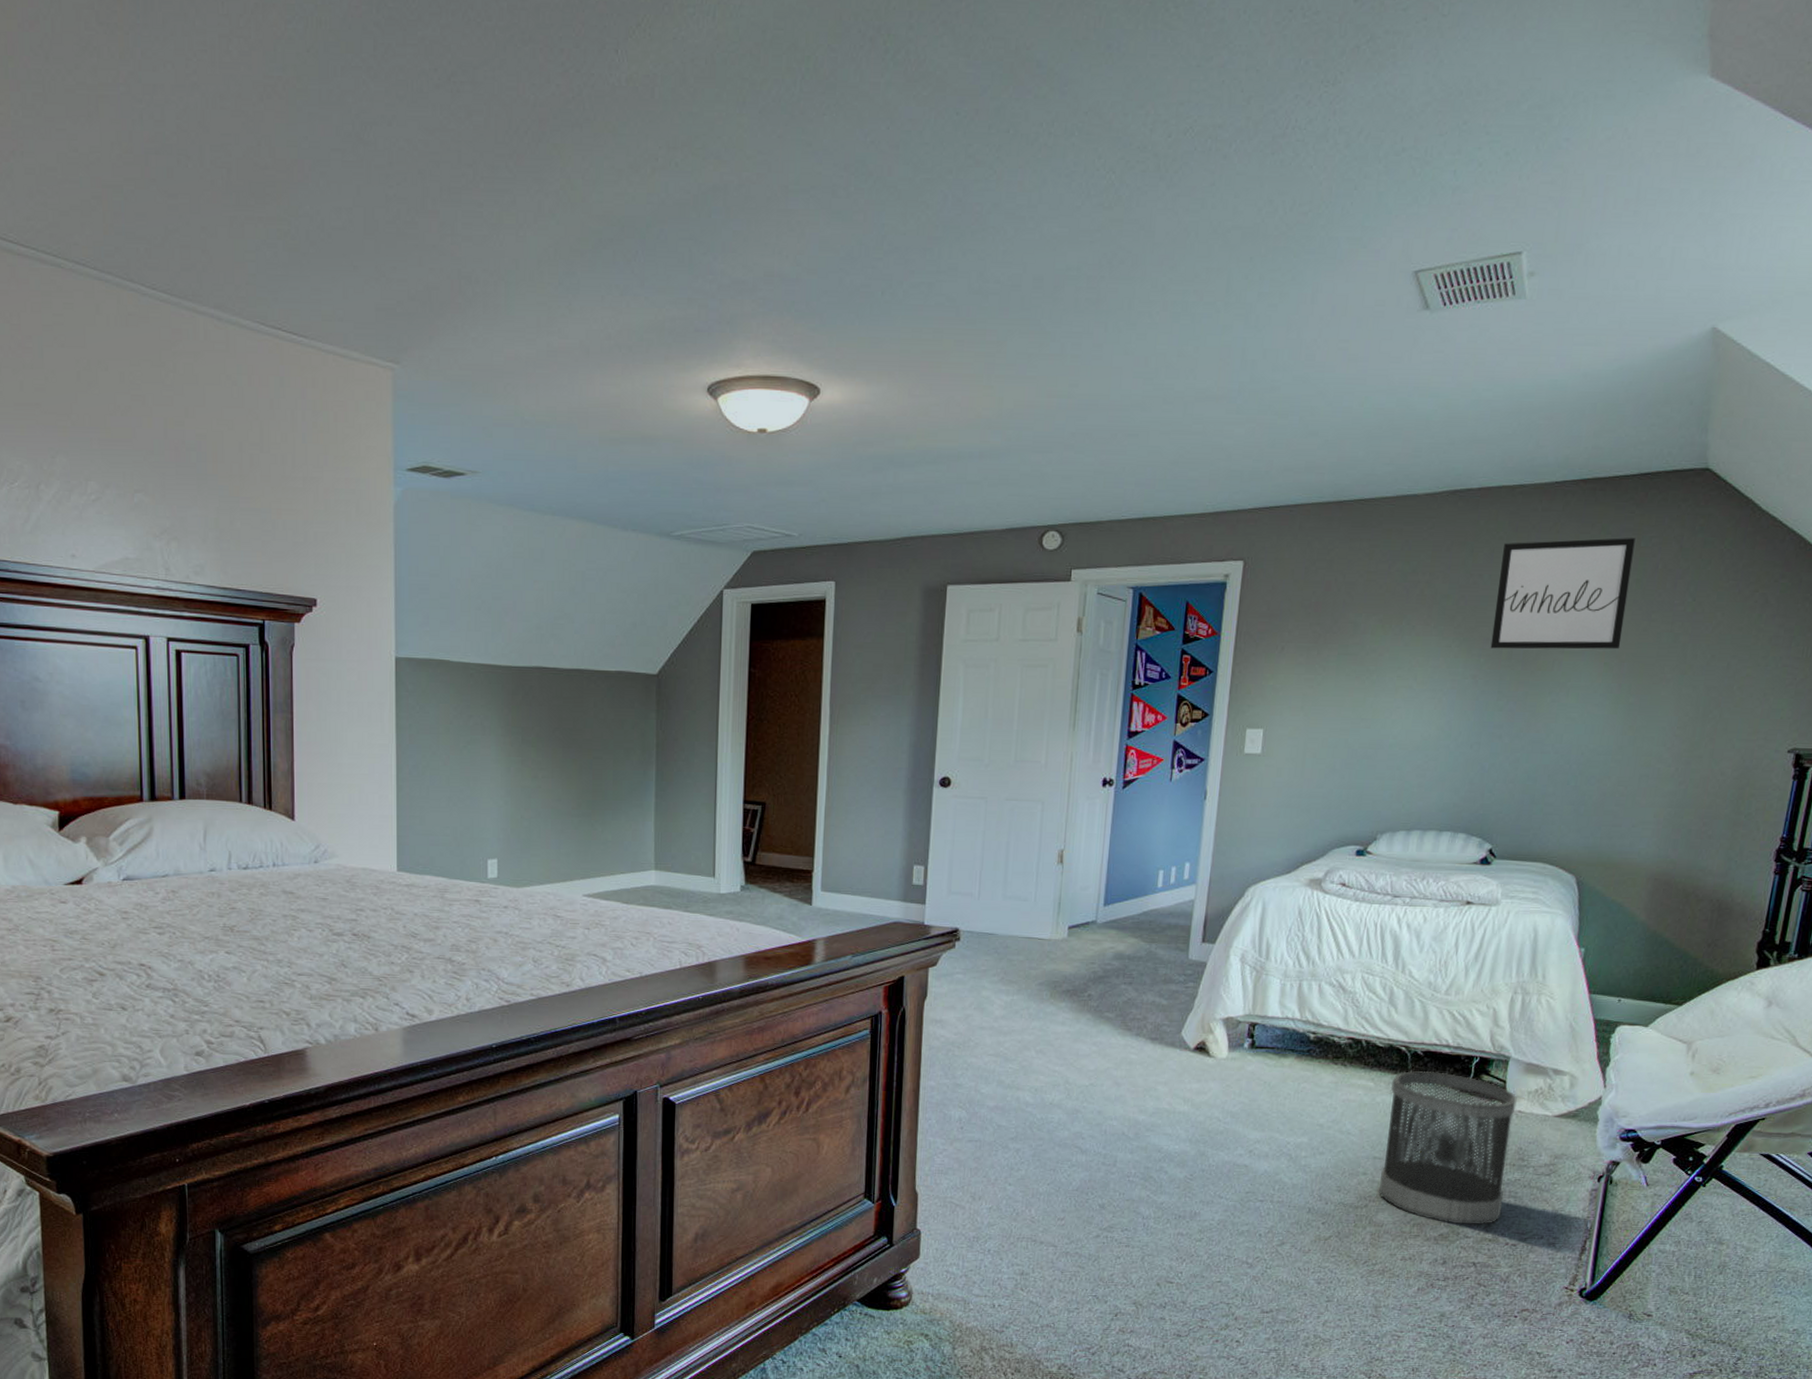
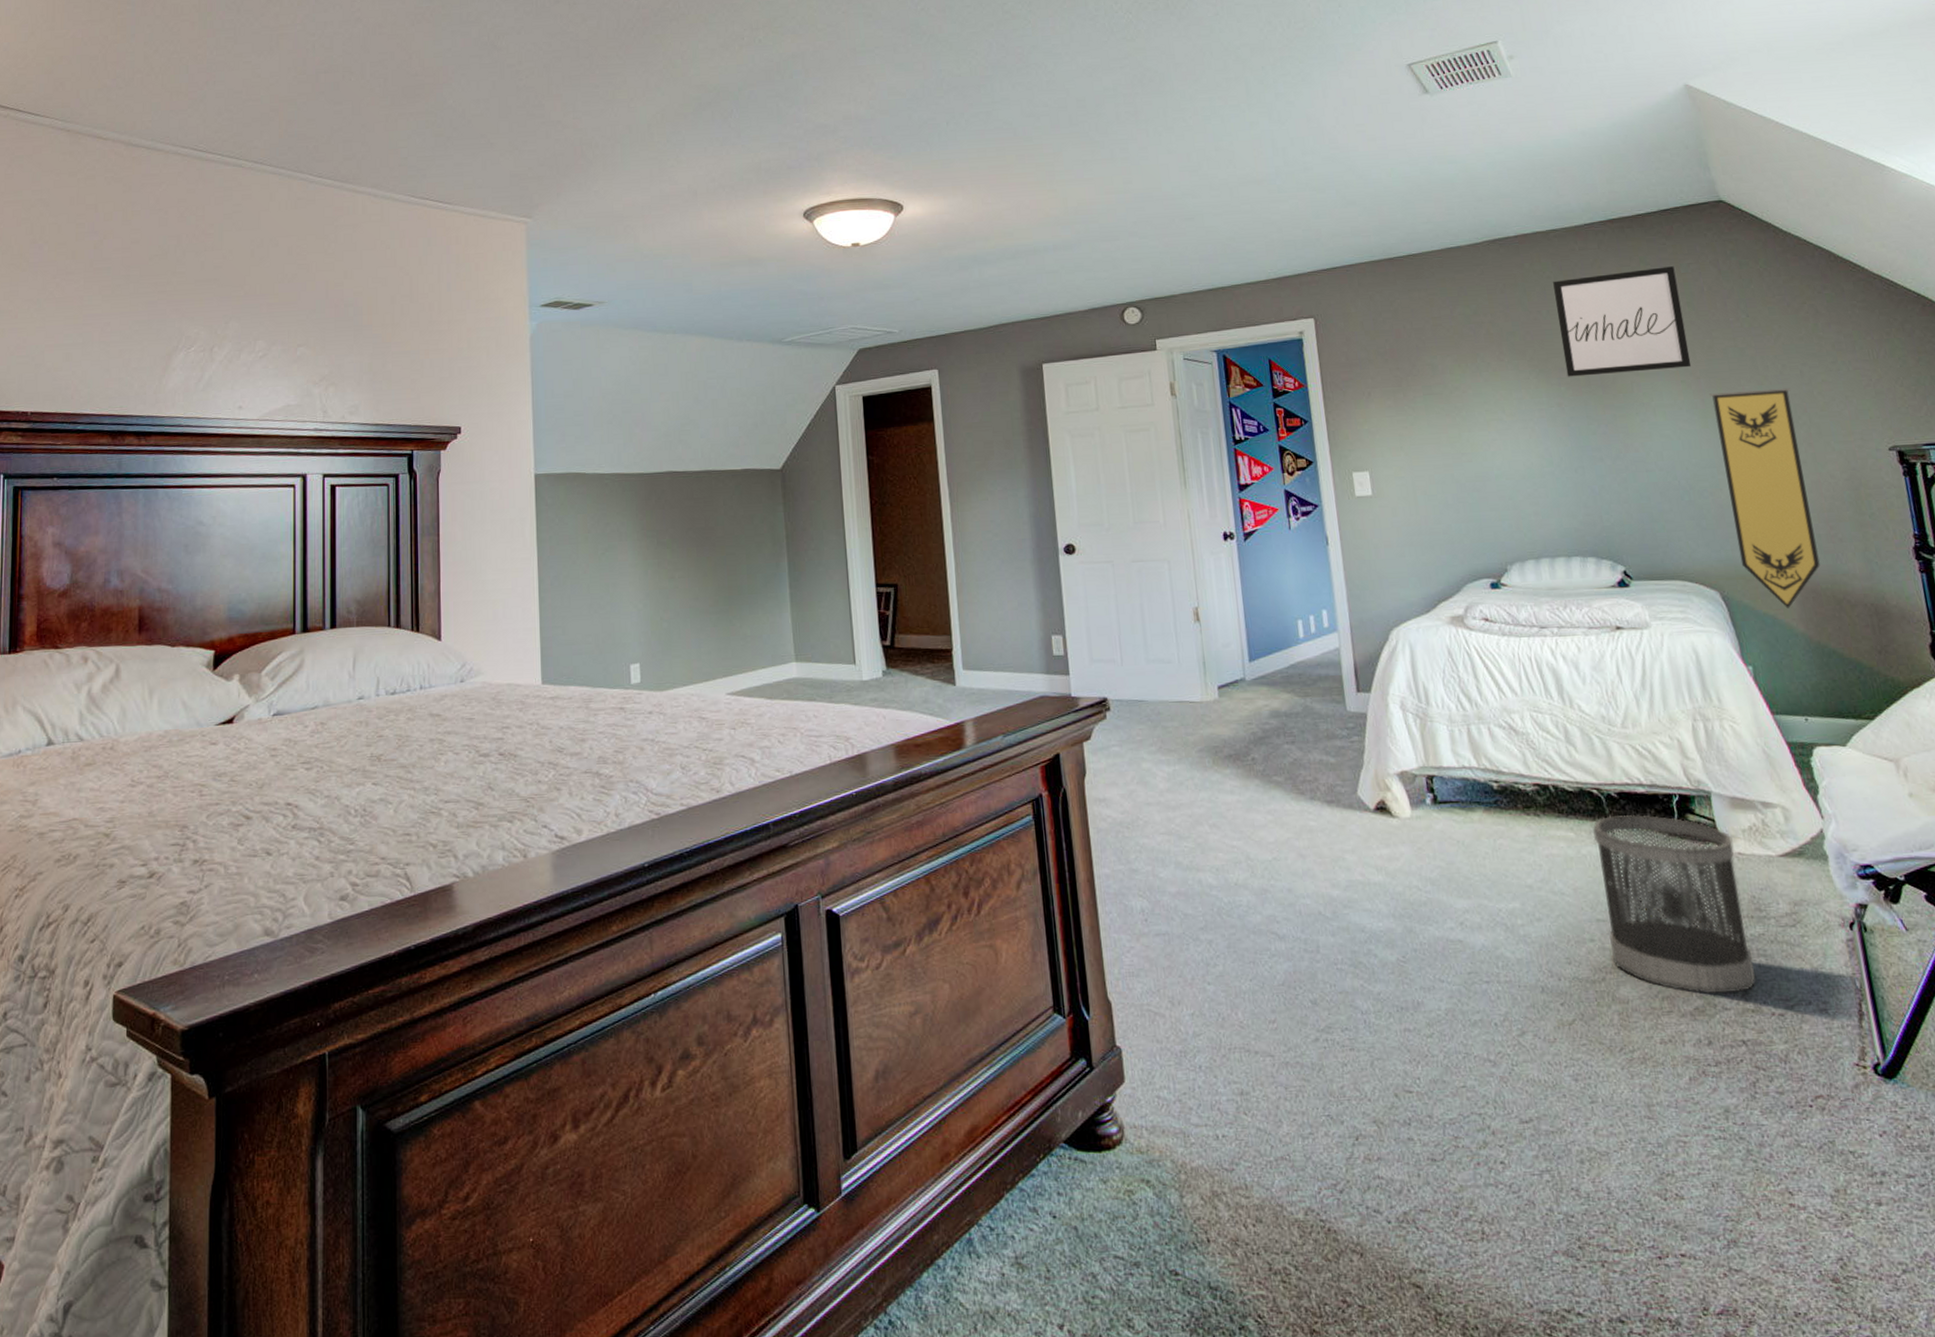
pennant: none [1605,679,1712,898] -> present [1709,387,1820,608]

